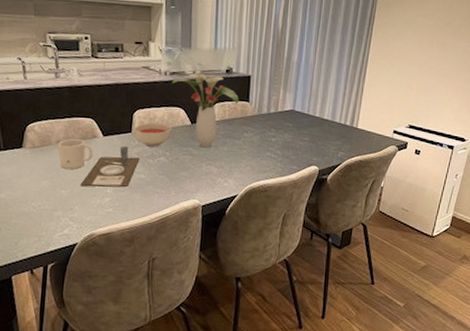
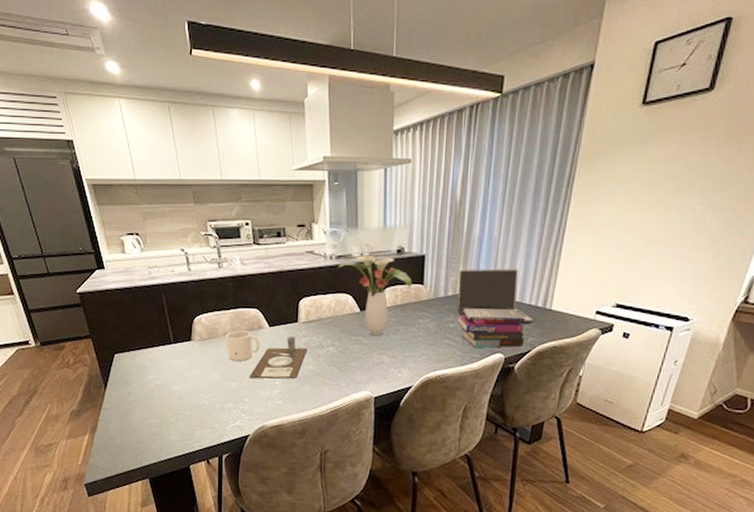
bowl: present [134,122,172,147] -> none [300,311,340,337]
laptop: none [278,89,343,139] -> present [456,268,533,323]
books: none [278,124,336,161] -> present [457,308,525,349]

